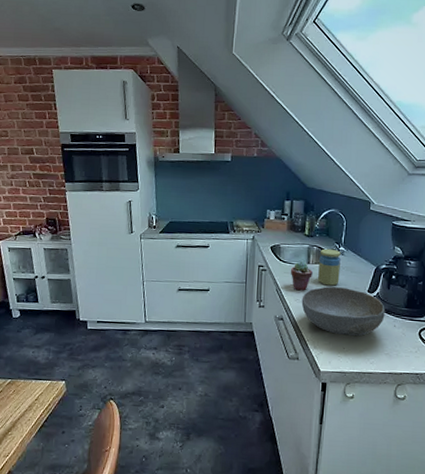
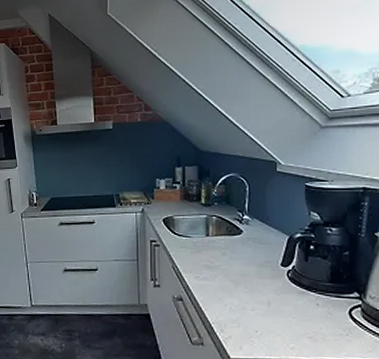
potted succulent: present [291,261,313,291] -> none [188,234,213,267]
bowl: present [301,286,385,337] -> none [202,260,304,318]
jar: present [318,248,341,286] -> none [220,218,246,260]

